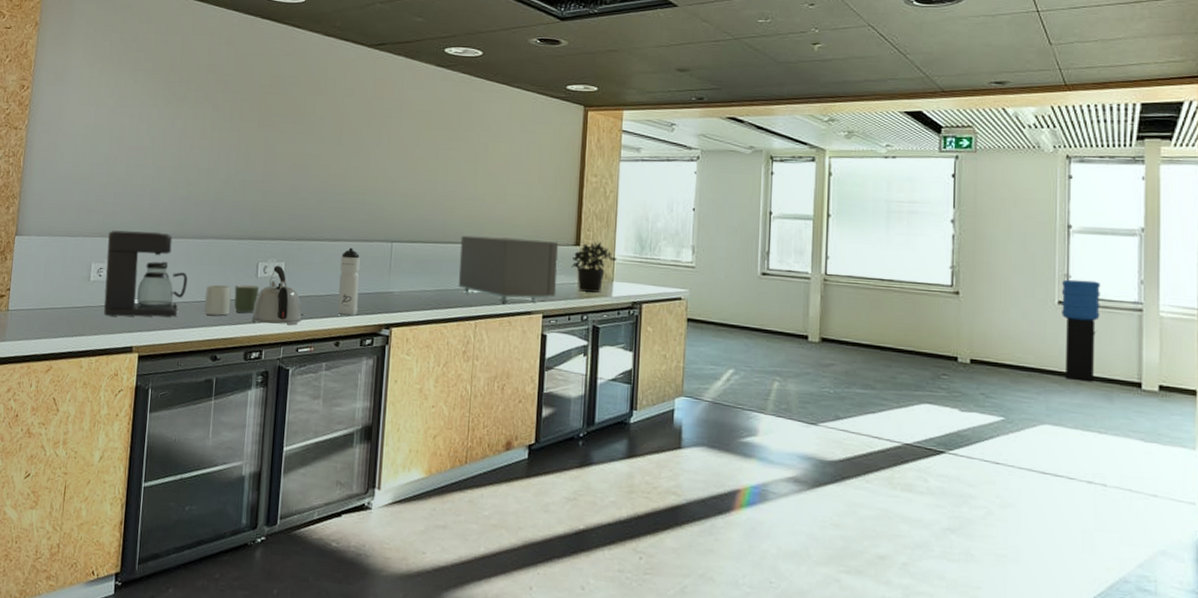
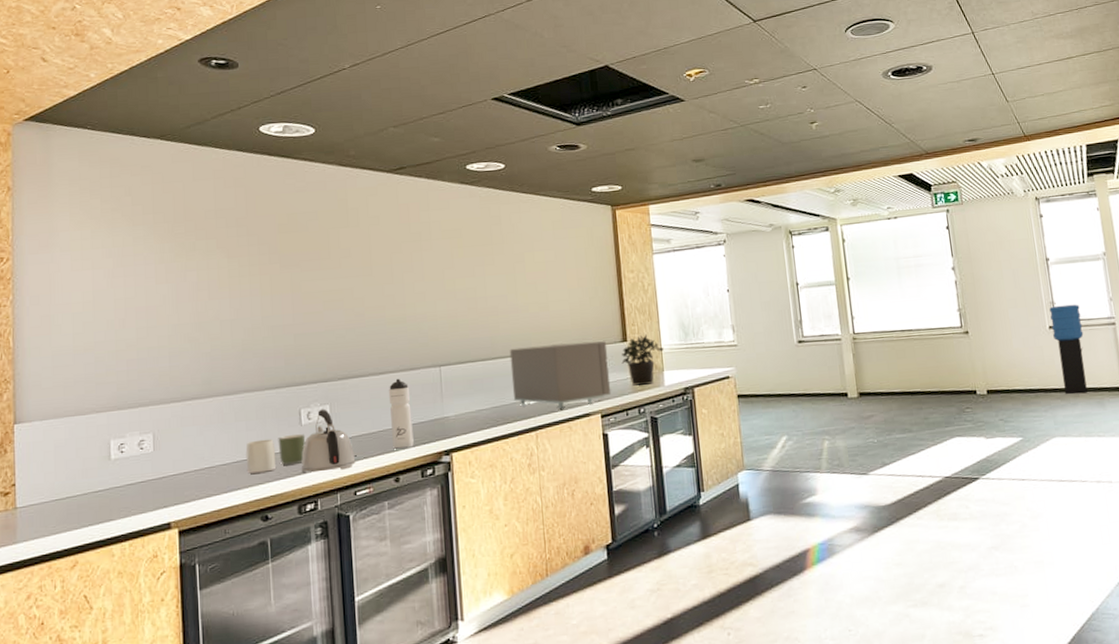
coffee maker: present [103,230,188,317] -> none [125,394,224,495]

